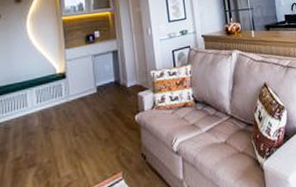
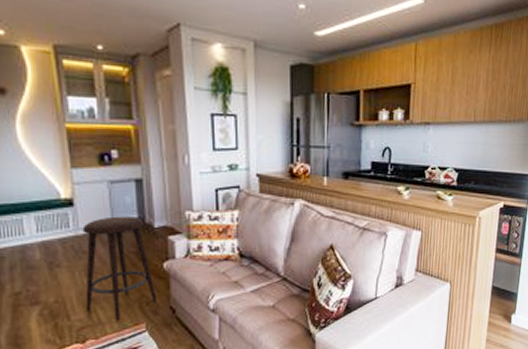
stool: none [72,80,131,173] -> present [82,216,157,321]

